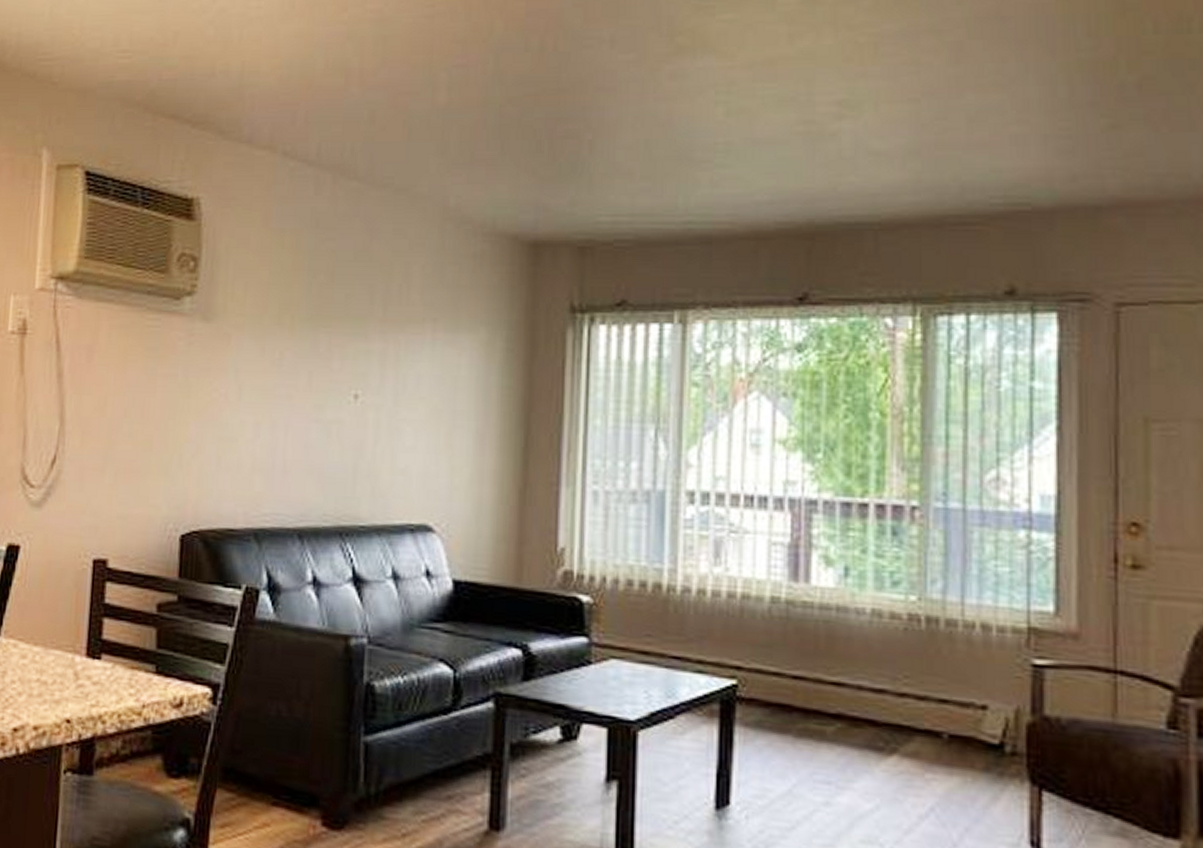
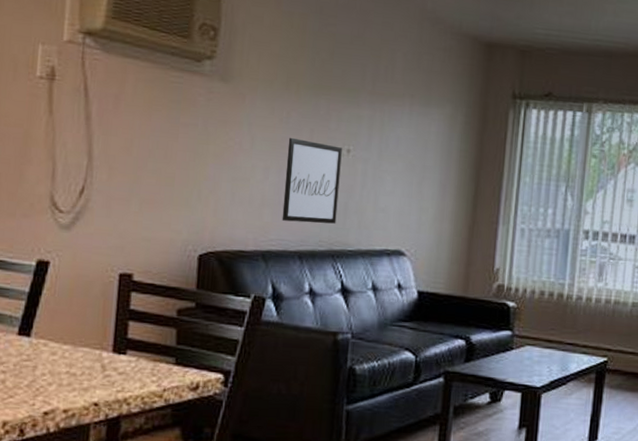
wall art: none [277,383,348,492] -> present [282,137,342,224]

